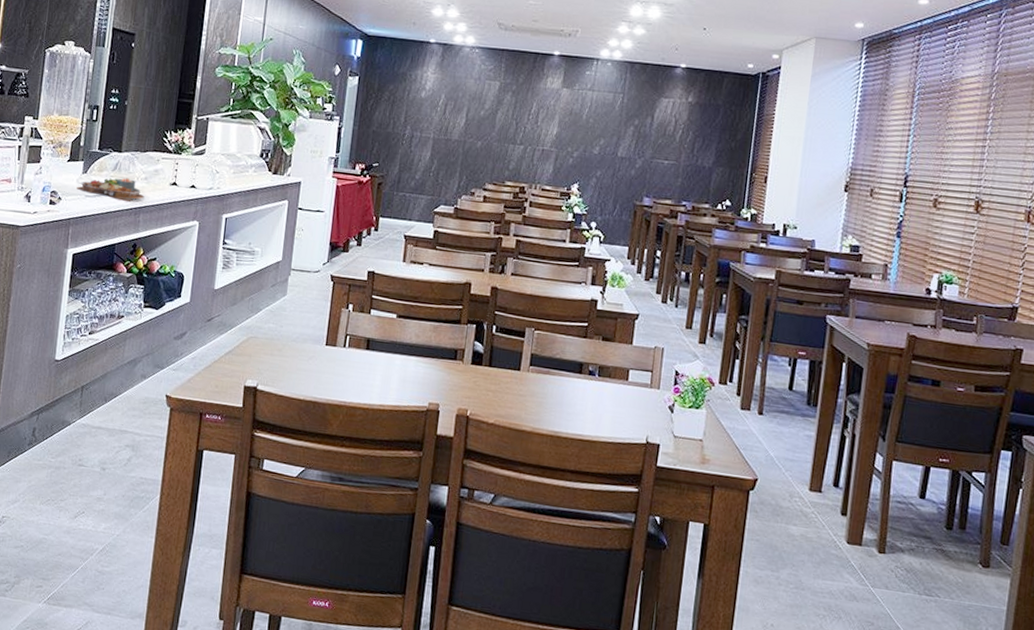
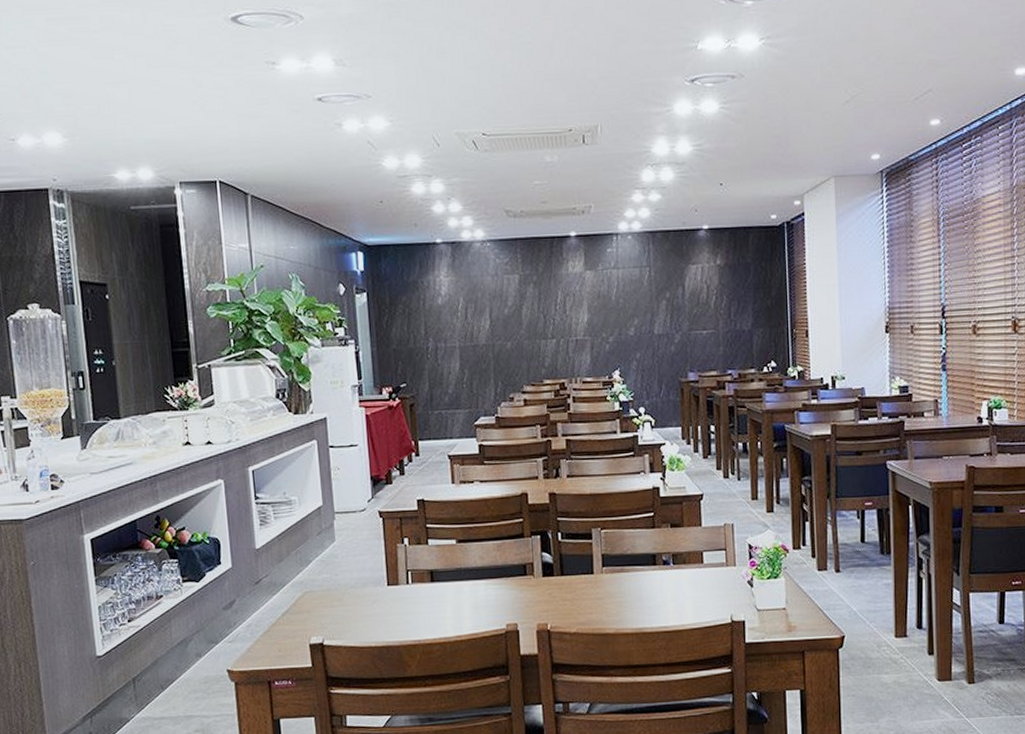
food platter: present [76,177,145,199] -> none [78,445,157,471]

